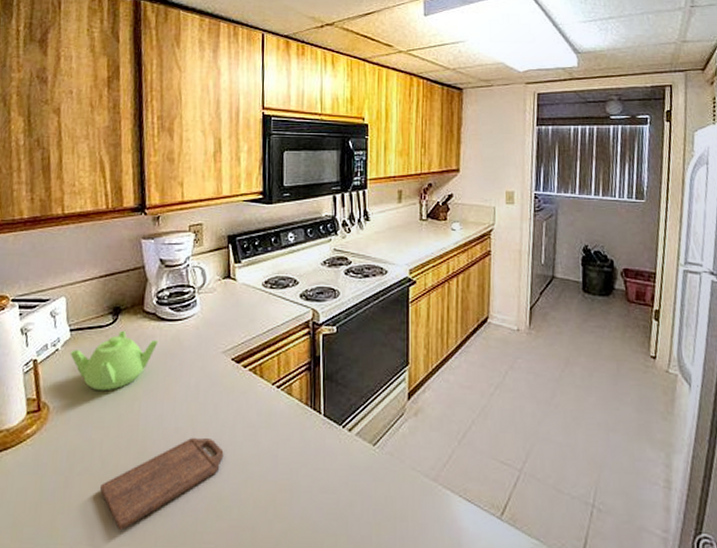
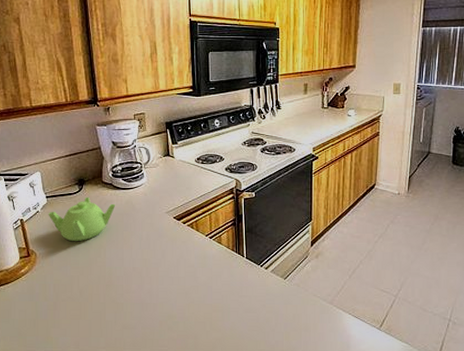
cutting board: present [100,437,224,531] -> none [80,274,171,339]

